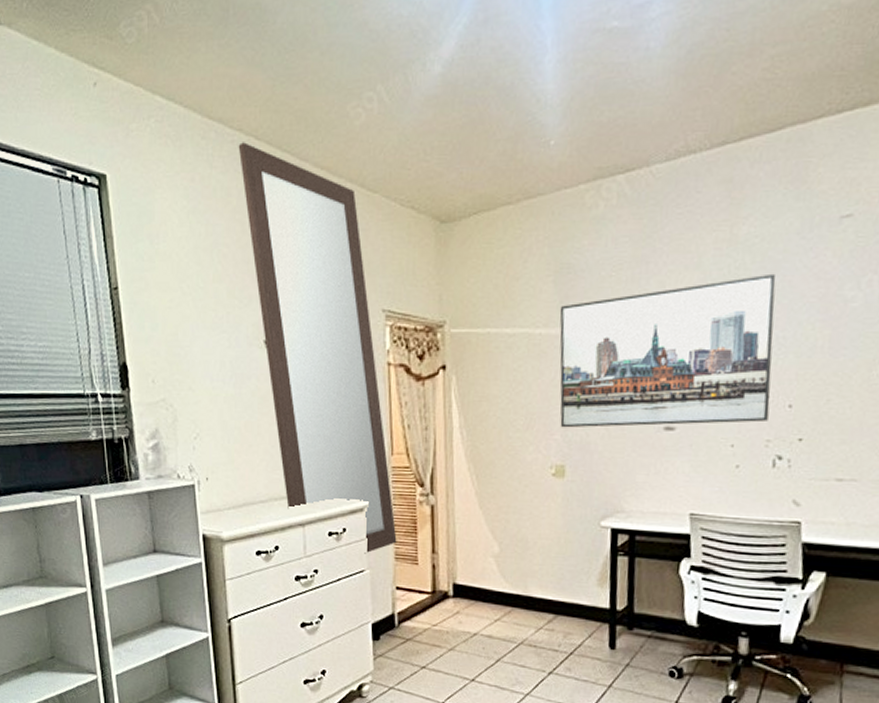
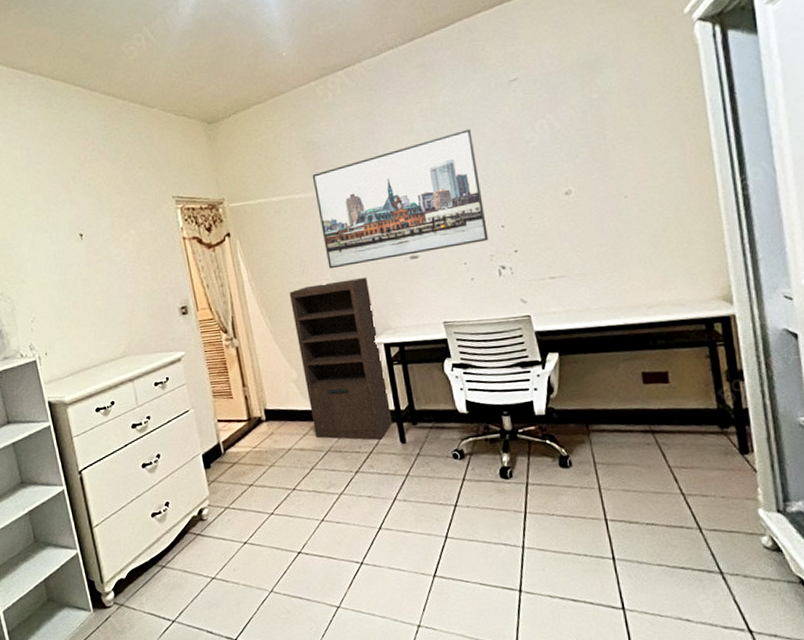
home mirror: present [238,142,397,554] -> none [39,82,213,396]
shelving unit: none [506,443,606,640] -> present [290,277,393,440]

